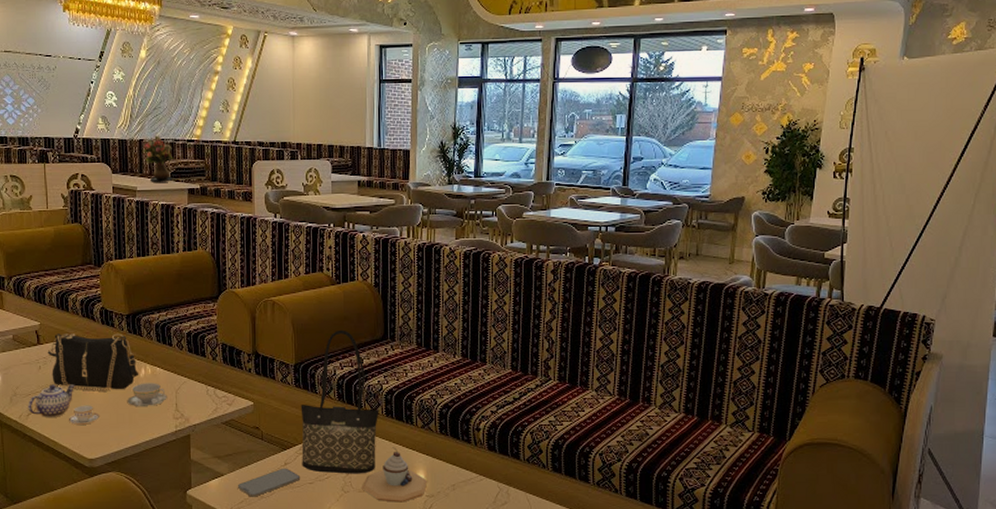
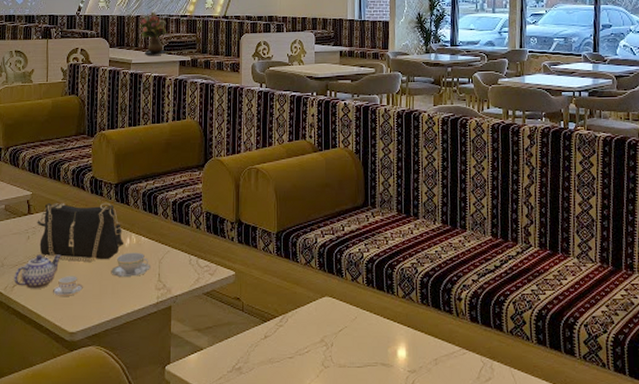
smartphone: present [237,468,301,497] -> none [216,341,281,373]
tote bag: present [301,330,379,474] -> none [282,197,360,348]
dessert: present [362,447,428,503] -> none [342,318,410,379]

